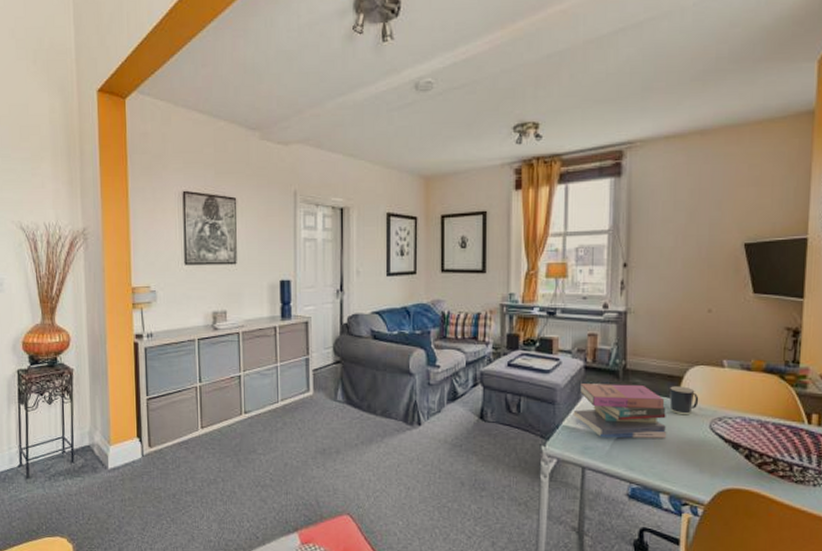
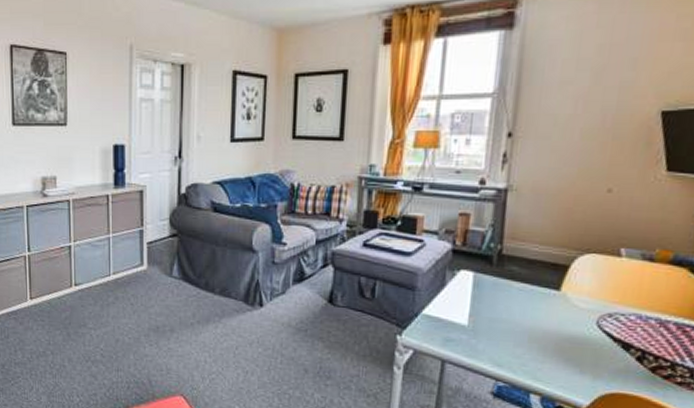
books: present [573,384,667,438] -> none [435,269,546,334]
mug: present [668,386,699,415] -> none [550,276,587,310]

